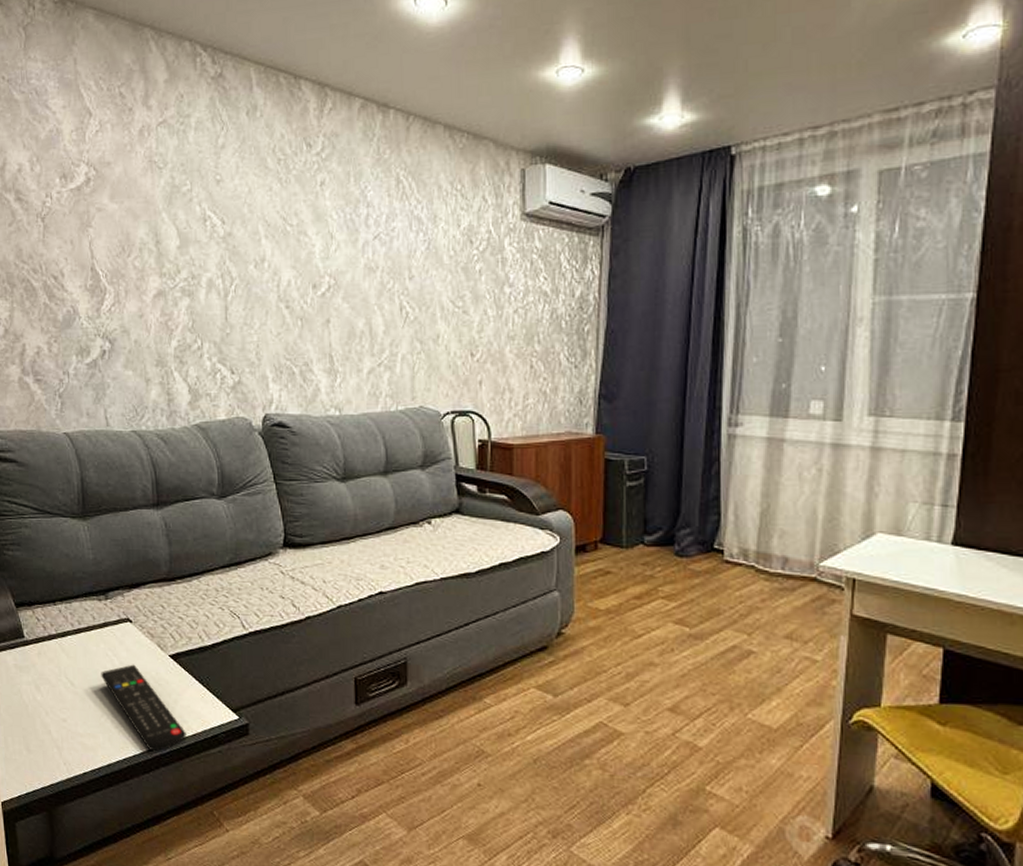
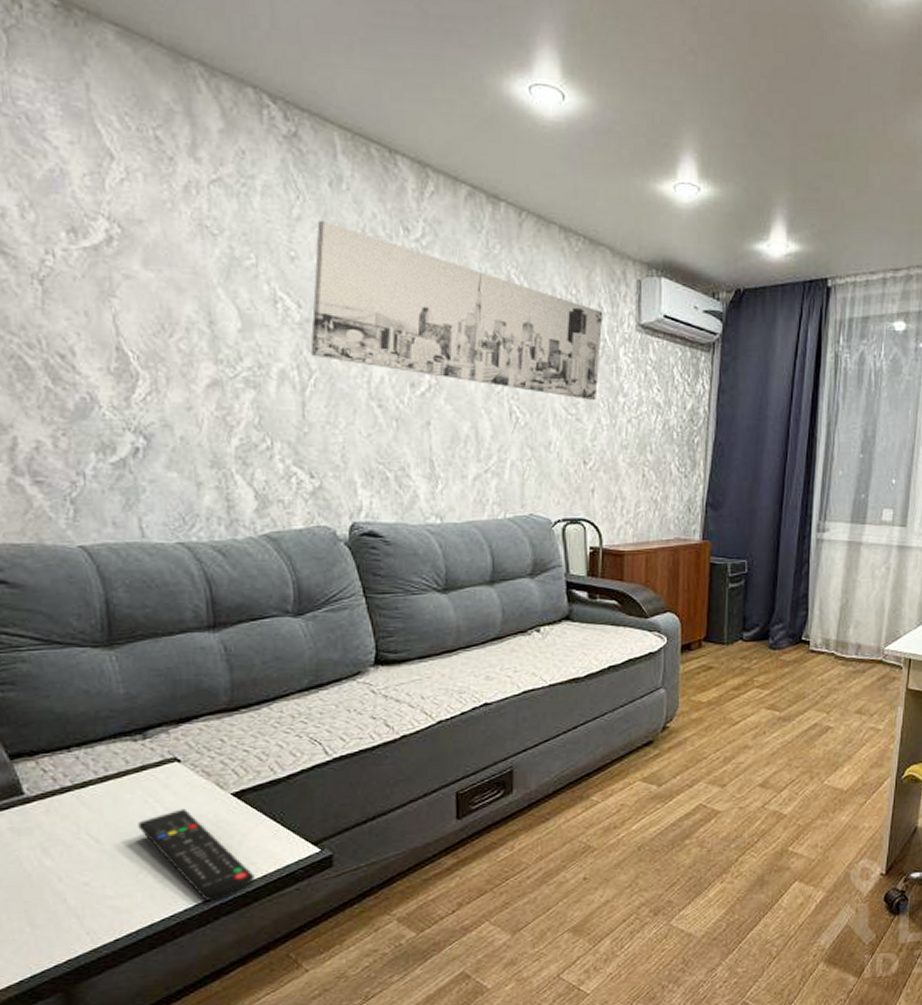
wall art: none [232,145,488,292] -> present [310,220,603,400]

